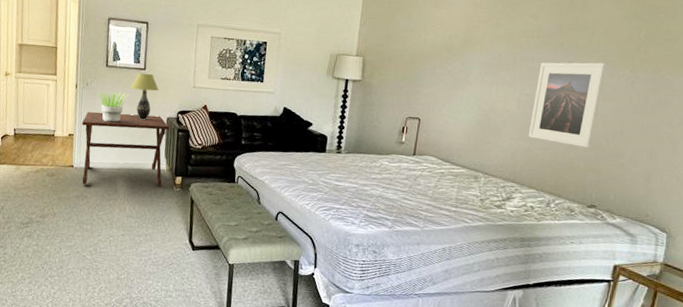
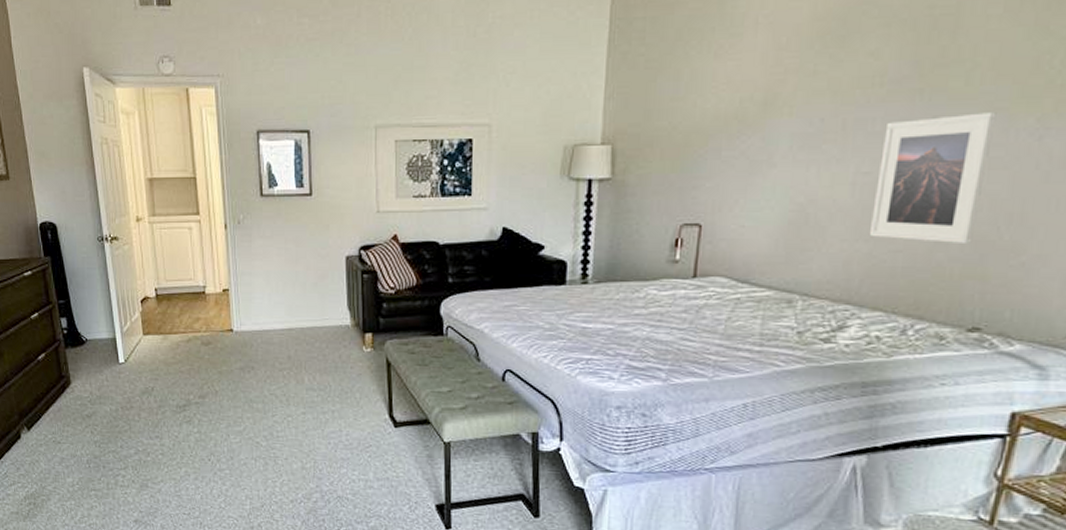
side table: present [81,111,169,186] -> none [237,255,350,352]
potted plant: present [96,91,129,123] -> none [252,229,294,269]
table lamp: present [130,72,159,120] -> none [294,199,332,262]

